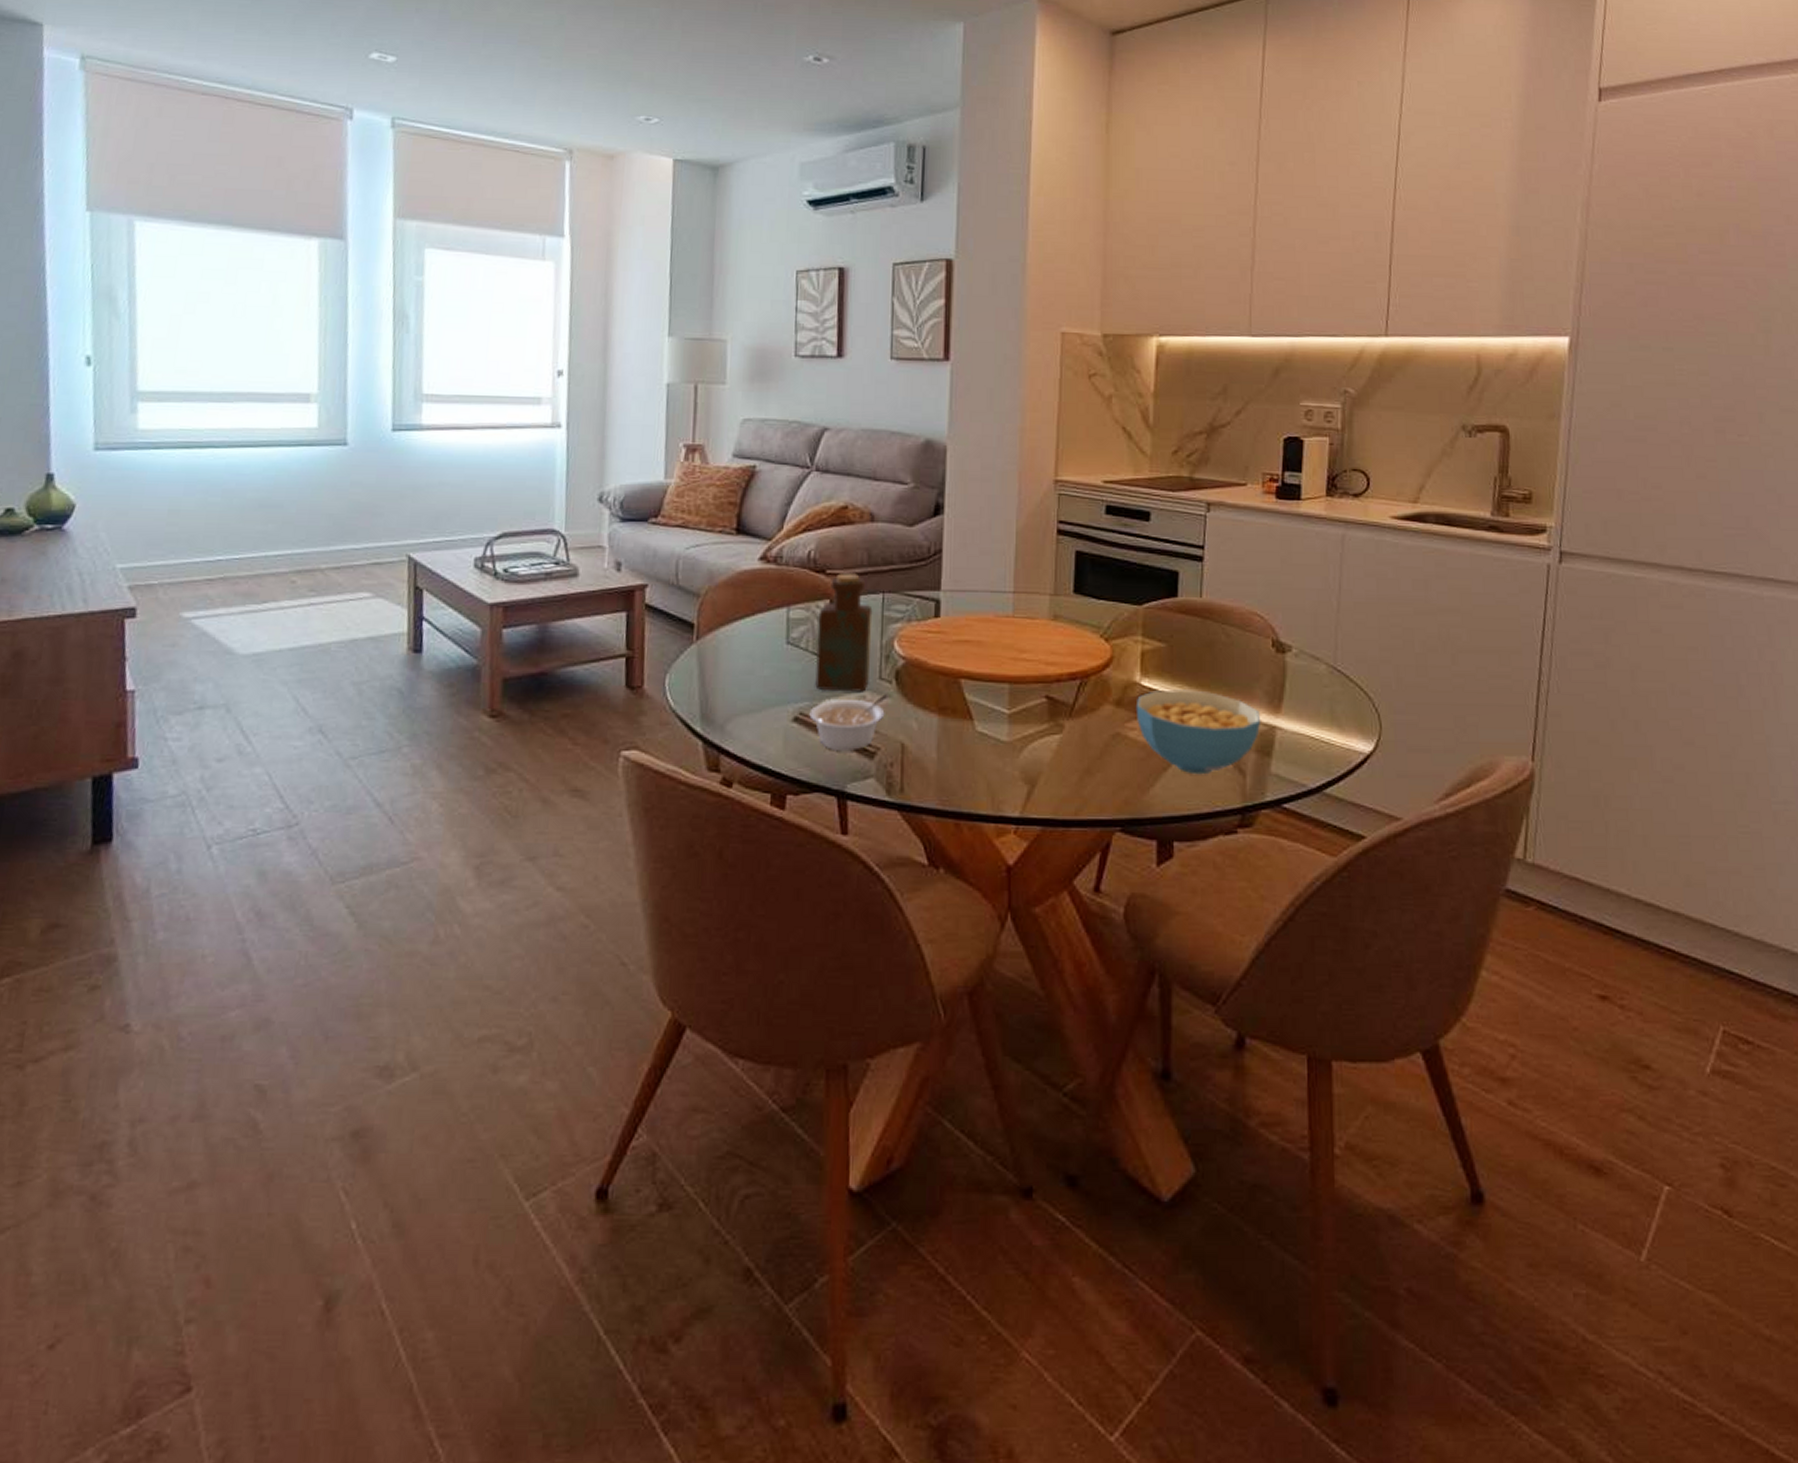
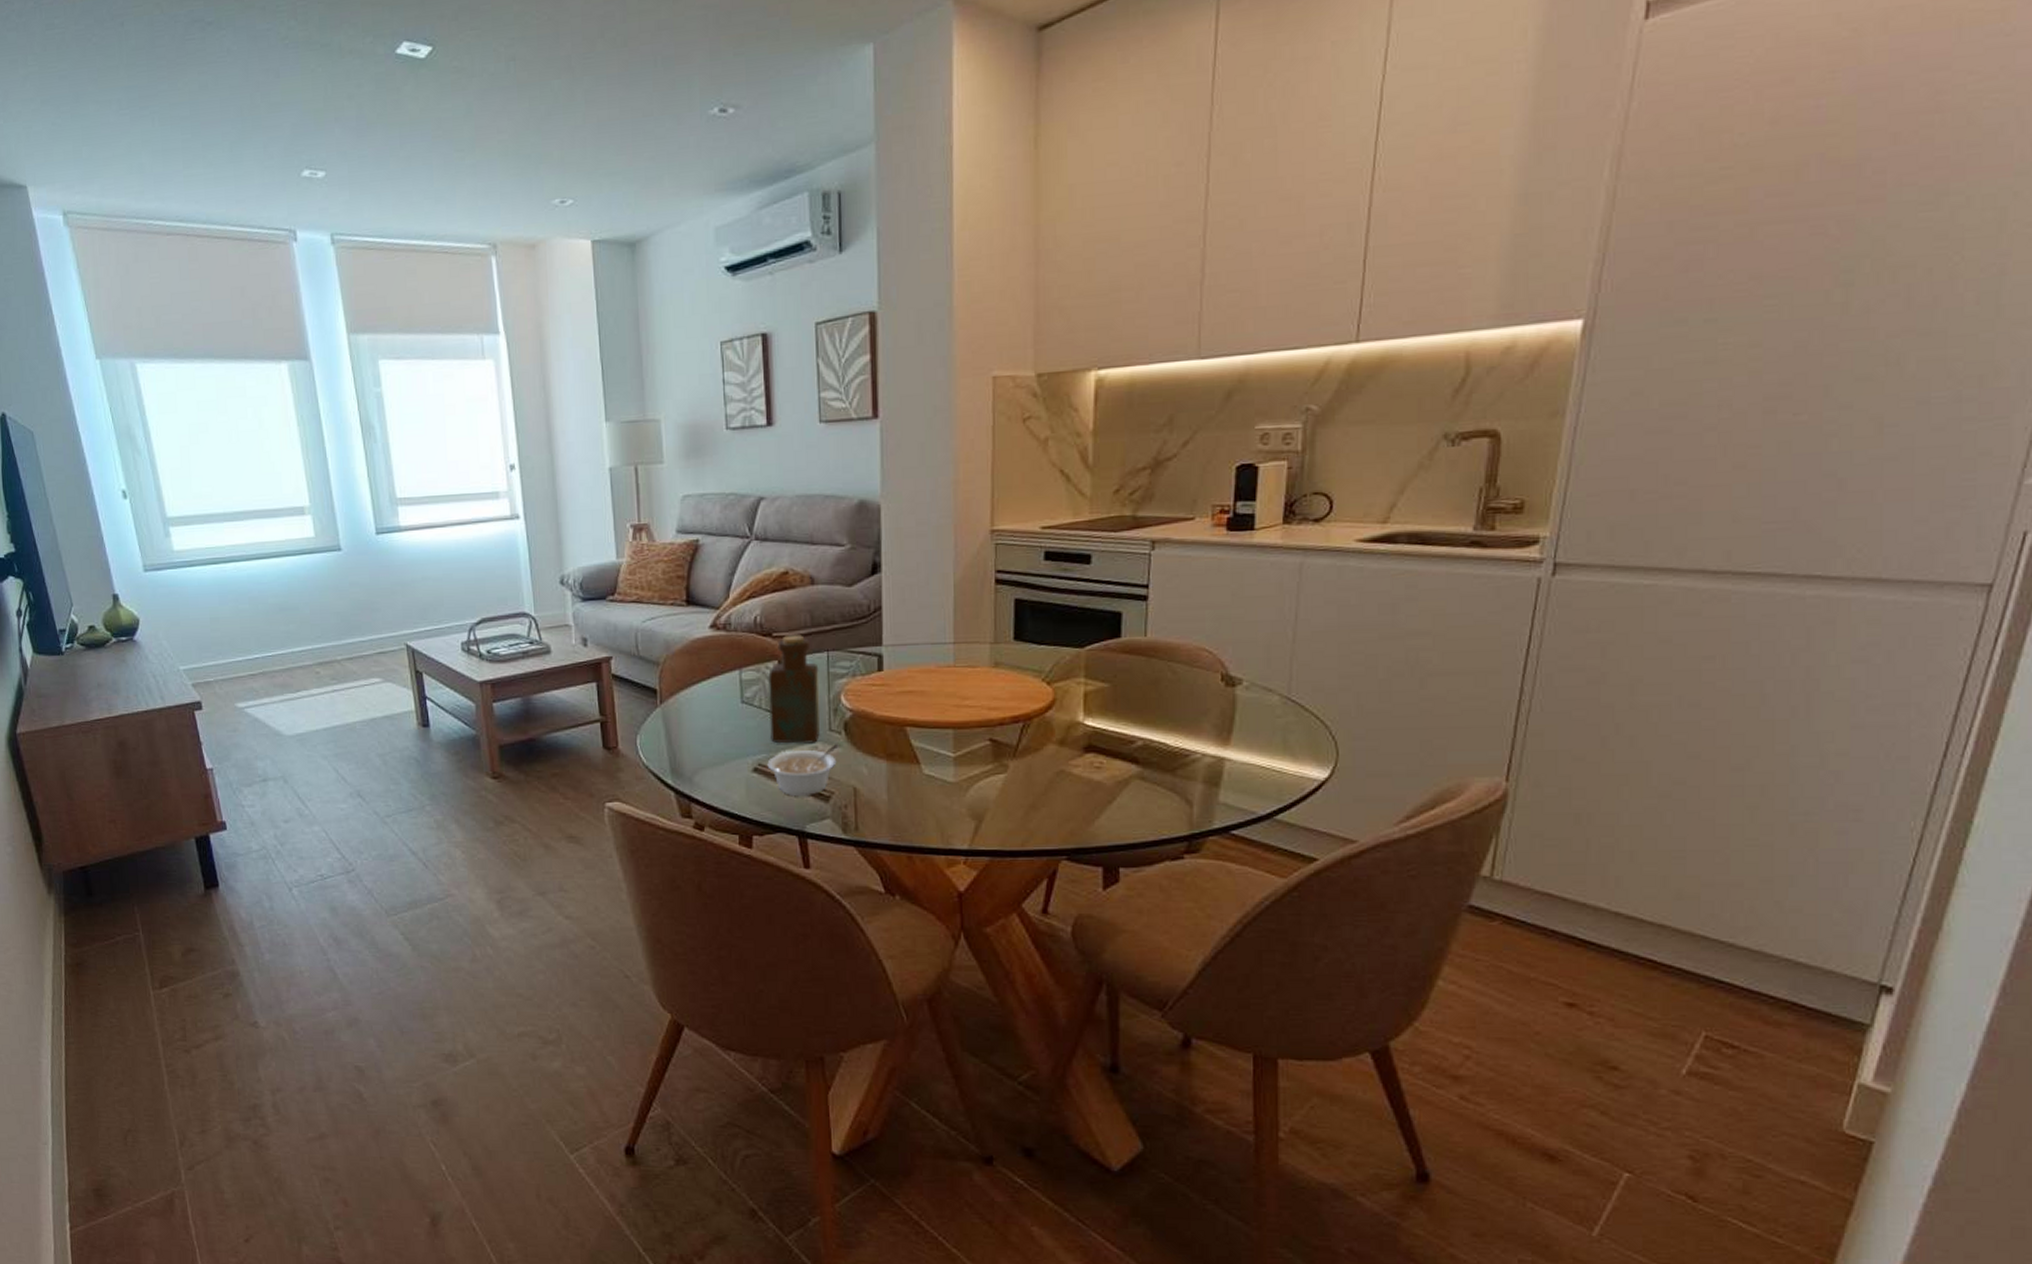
cereal bowl: present [1135,689,1261,775] -> none [1079,727,1209,806]

